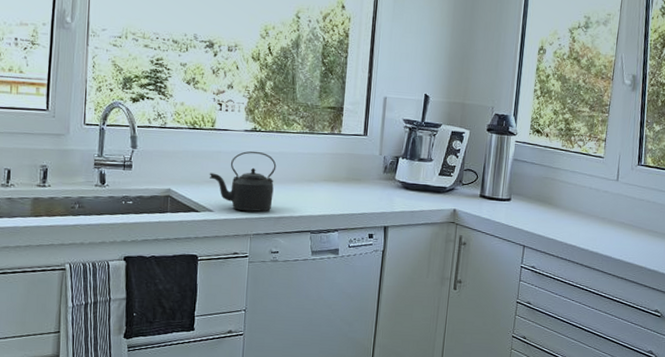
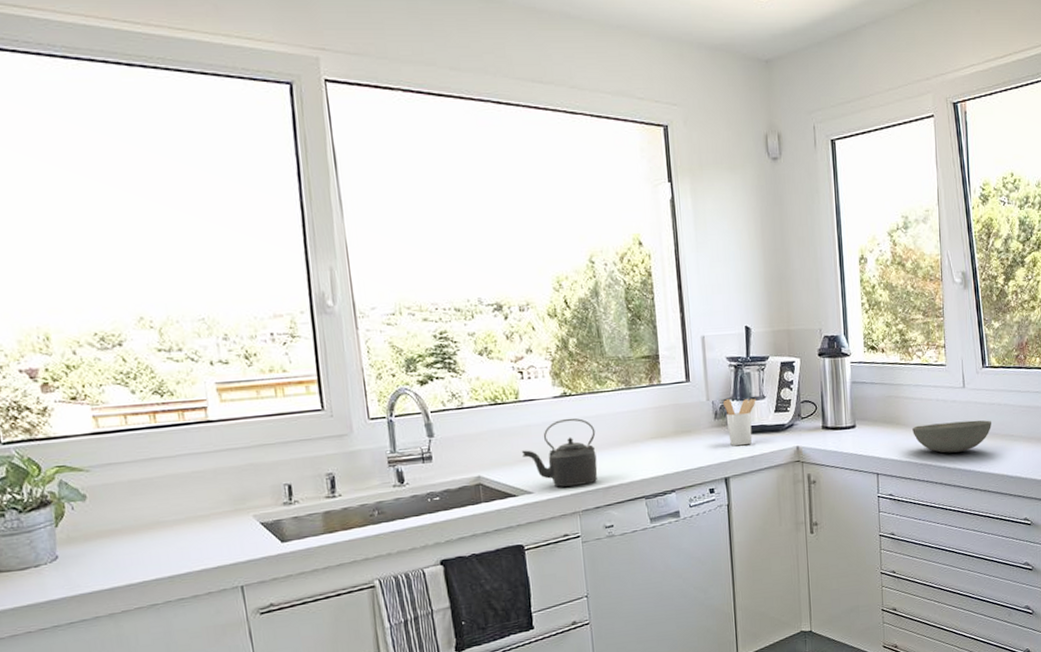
utensil holder: none [394,157,424,201] -> present [723,398,756,446]
bowl: none [563,208,638,239] -> present [912,420,991,453]

